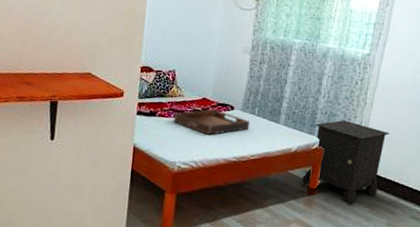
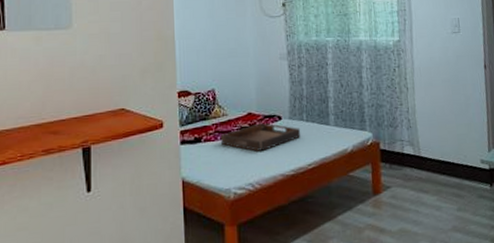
nightstand: present [302,120,390,204] -> none [364,109,440,196]

